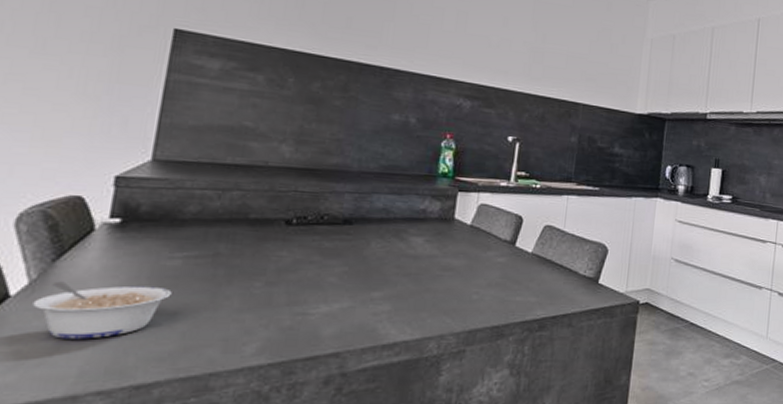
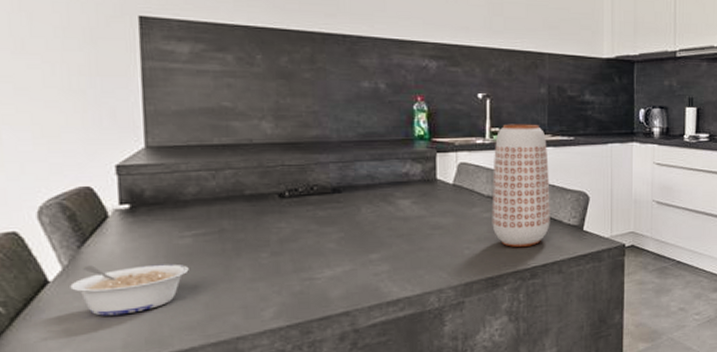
vase: none [505,169,572,296] -> present [492,124,550,247]

